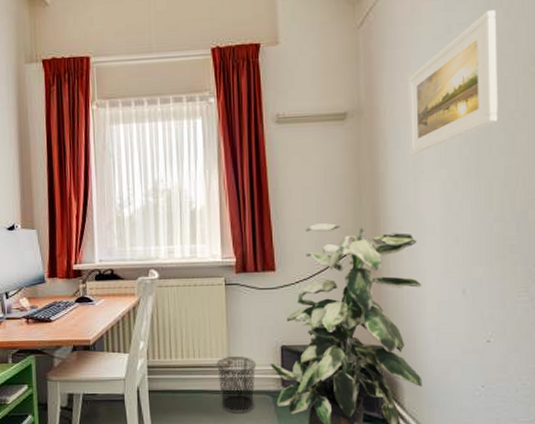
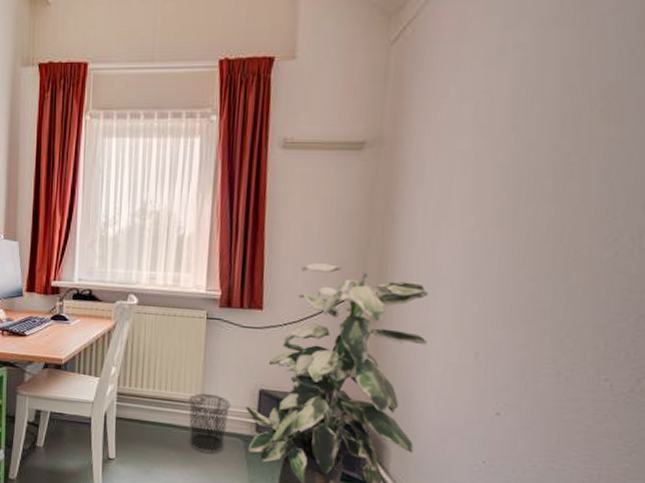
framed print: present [408,10,498,156] -> none [433,30,567,196]

